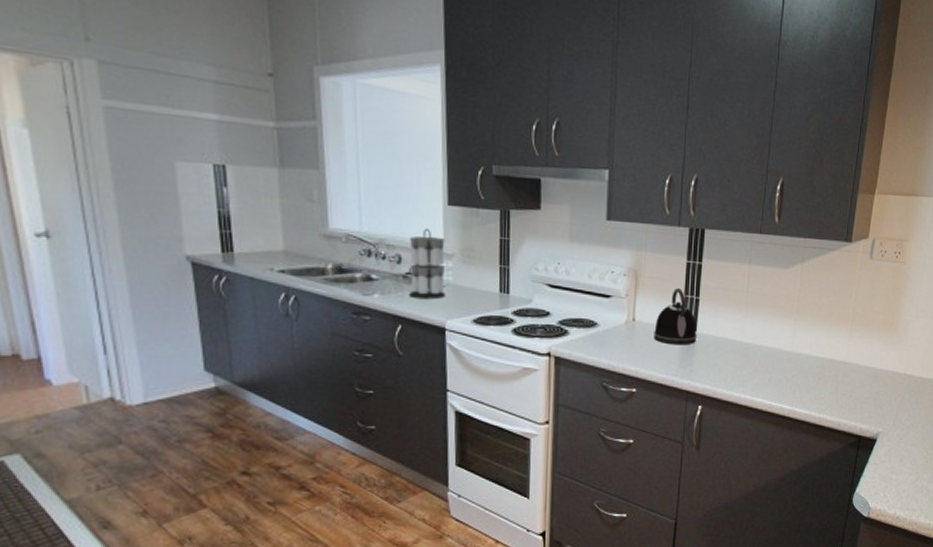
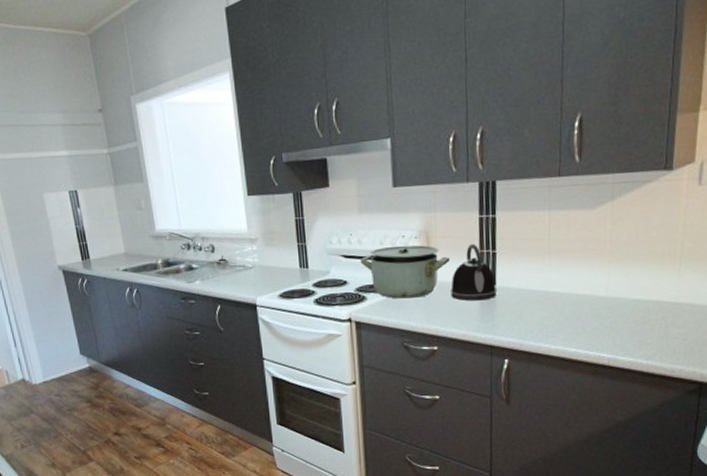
spice rack: present [408,228,447,300] -> none [219,218,255,282]
saucepan: none [566,280,657,337] -> present [360,245,451,299]

